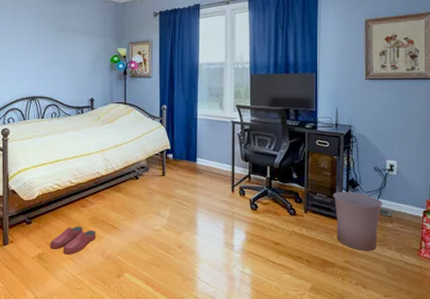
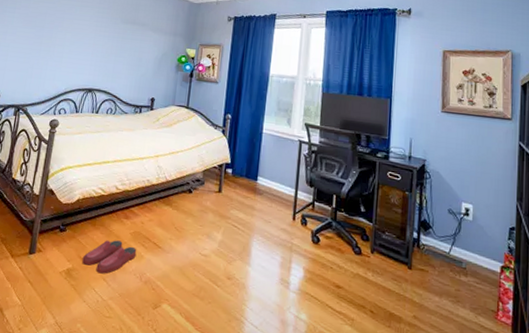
waste bin: present [333,191,383,251] -> none [403,232,458,308]

